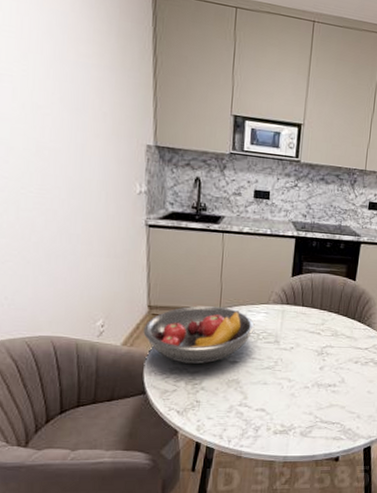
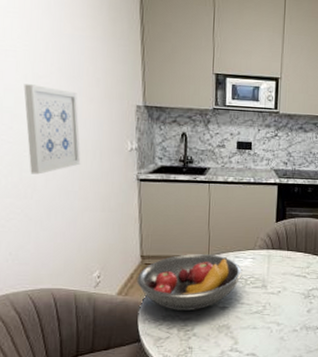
wall art: none [21,113,85,215] -> present [23,84,81,175]

